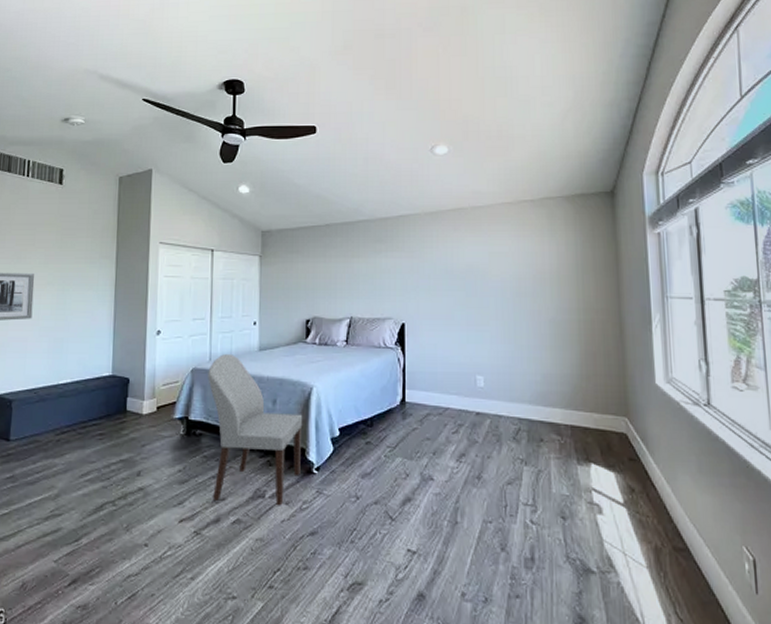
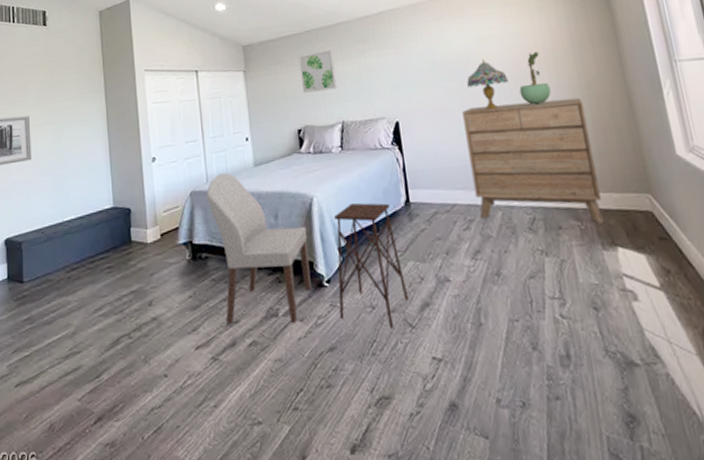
wall art: none [315,246,350,285] -> present [298,50,337,93]
side table: none [325,396,392,520] -> present [333,202,409,329]
dresser: none [466,318,582,440] -> present [462,97,604,224]
table lamp: none [474,273,513,322] -> present [466,59,508,110]
potted plant: none [522,273,551,323] -> present [519,52,551,105]

